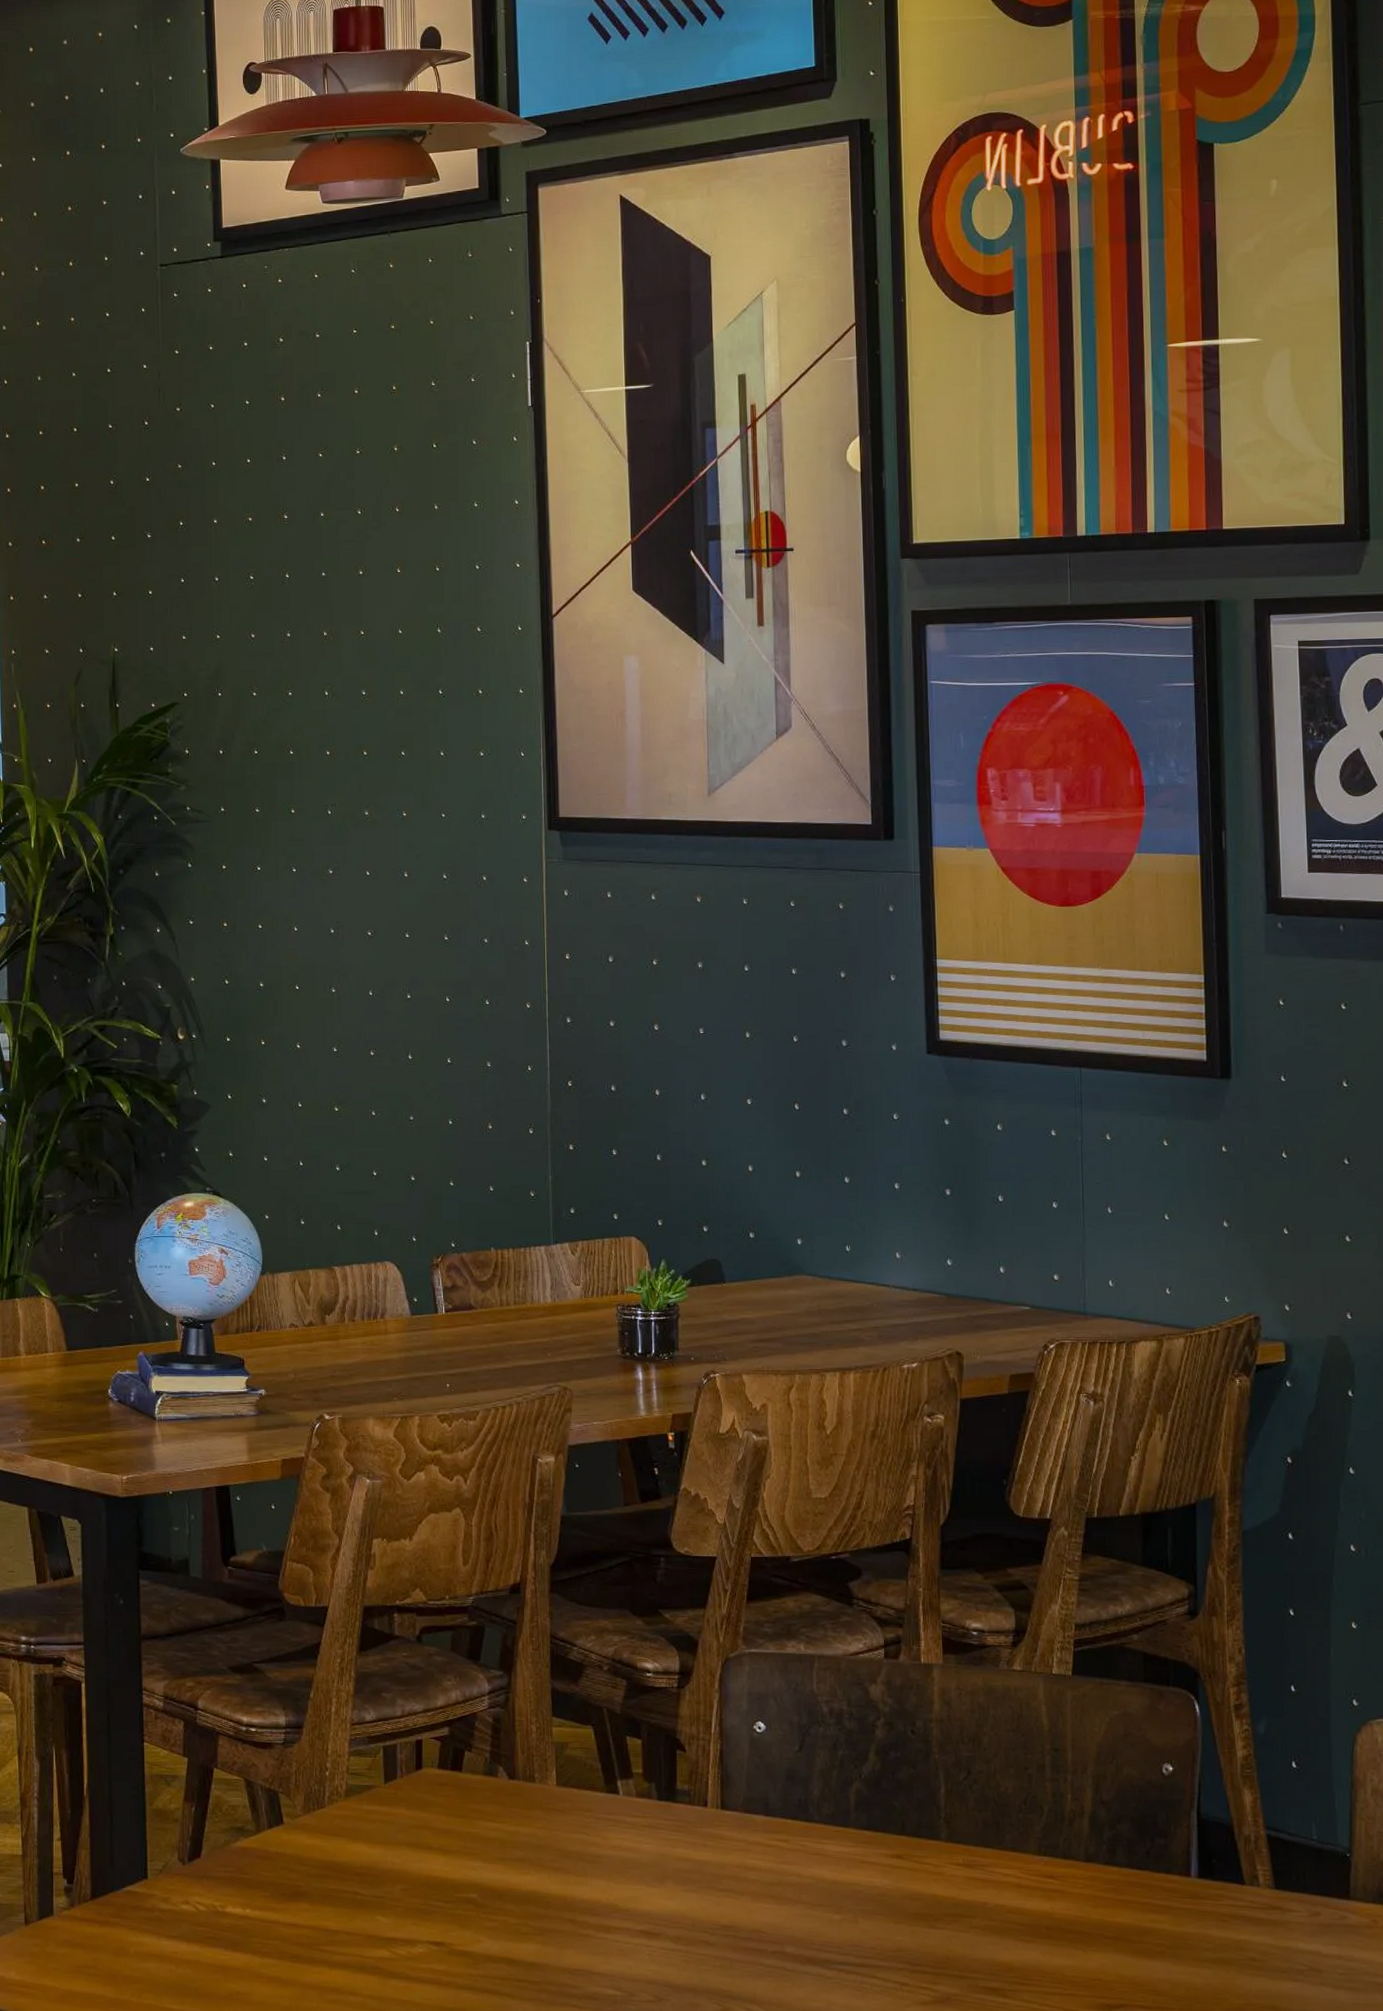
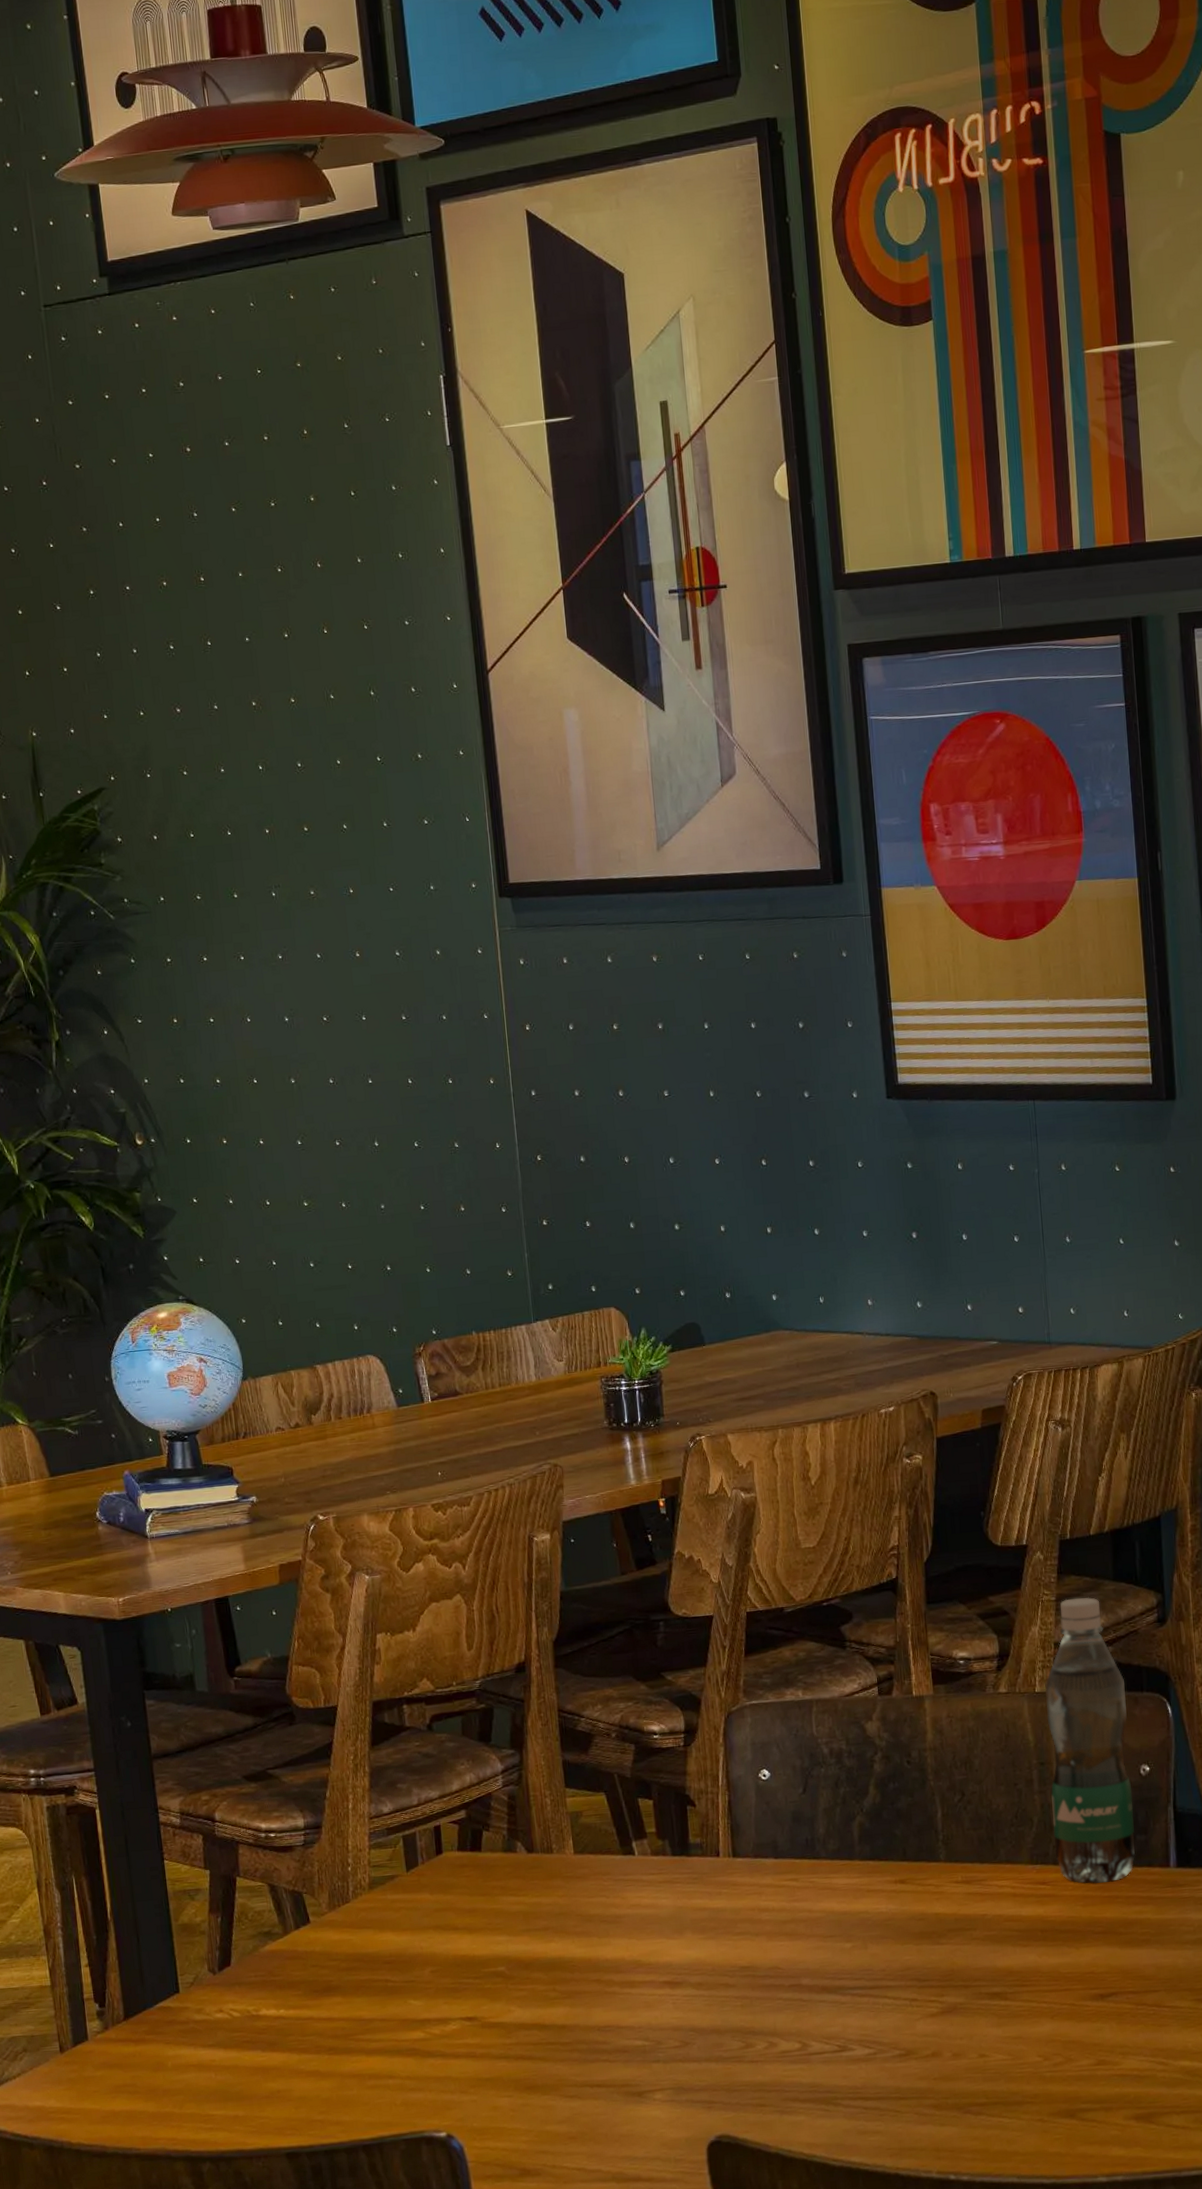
bottle: none [1063,1579,1154,1885] -> present [1045,1597,1136,1884]

